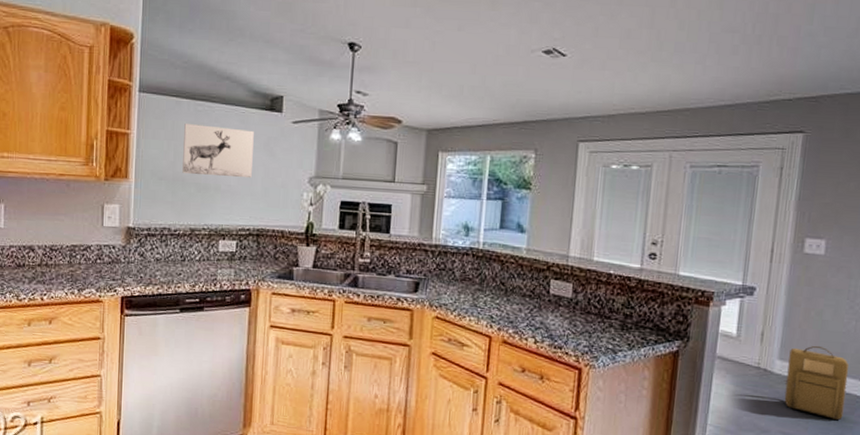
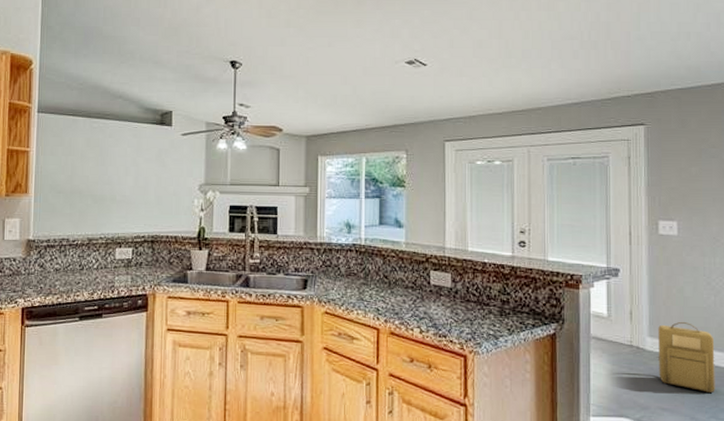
wall art: present [182,124,254,179] -> none [79,140,146,188]

